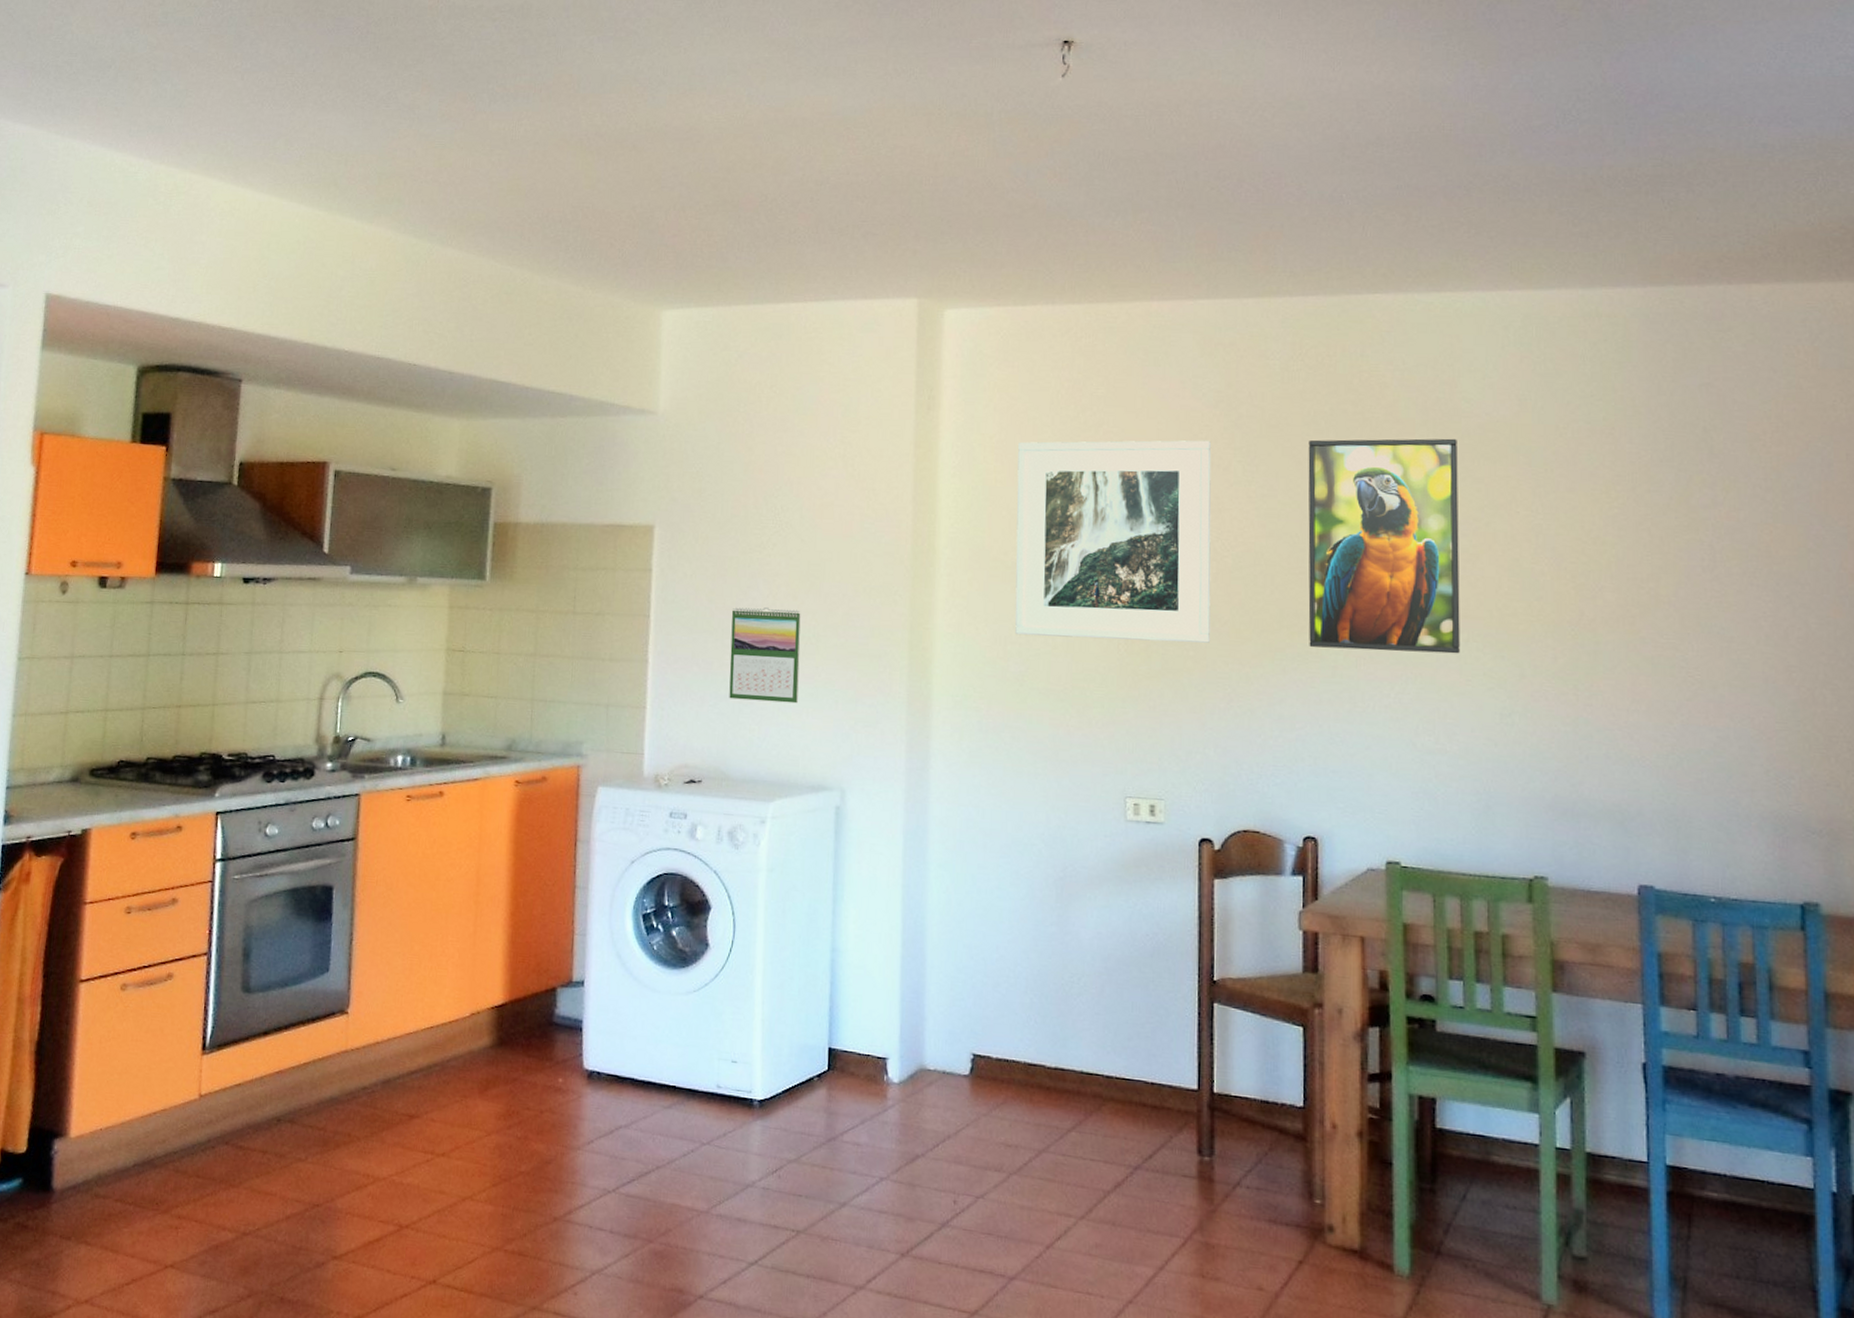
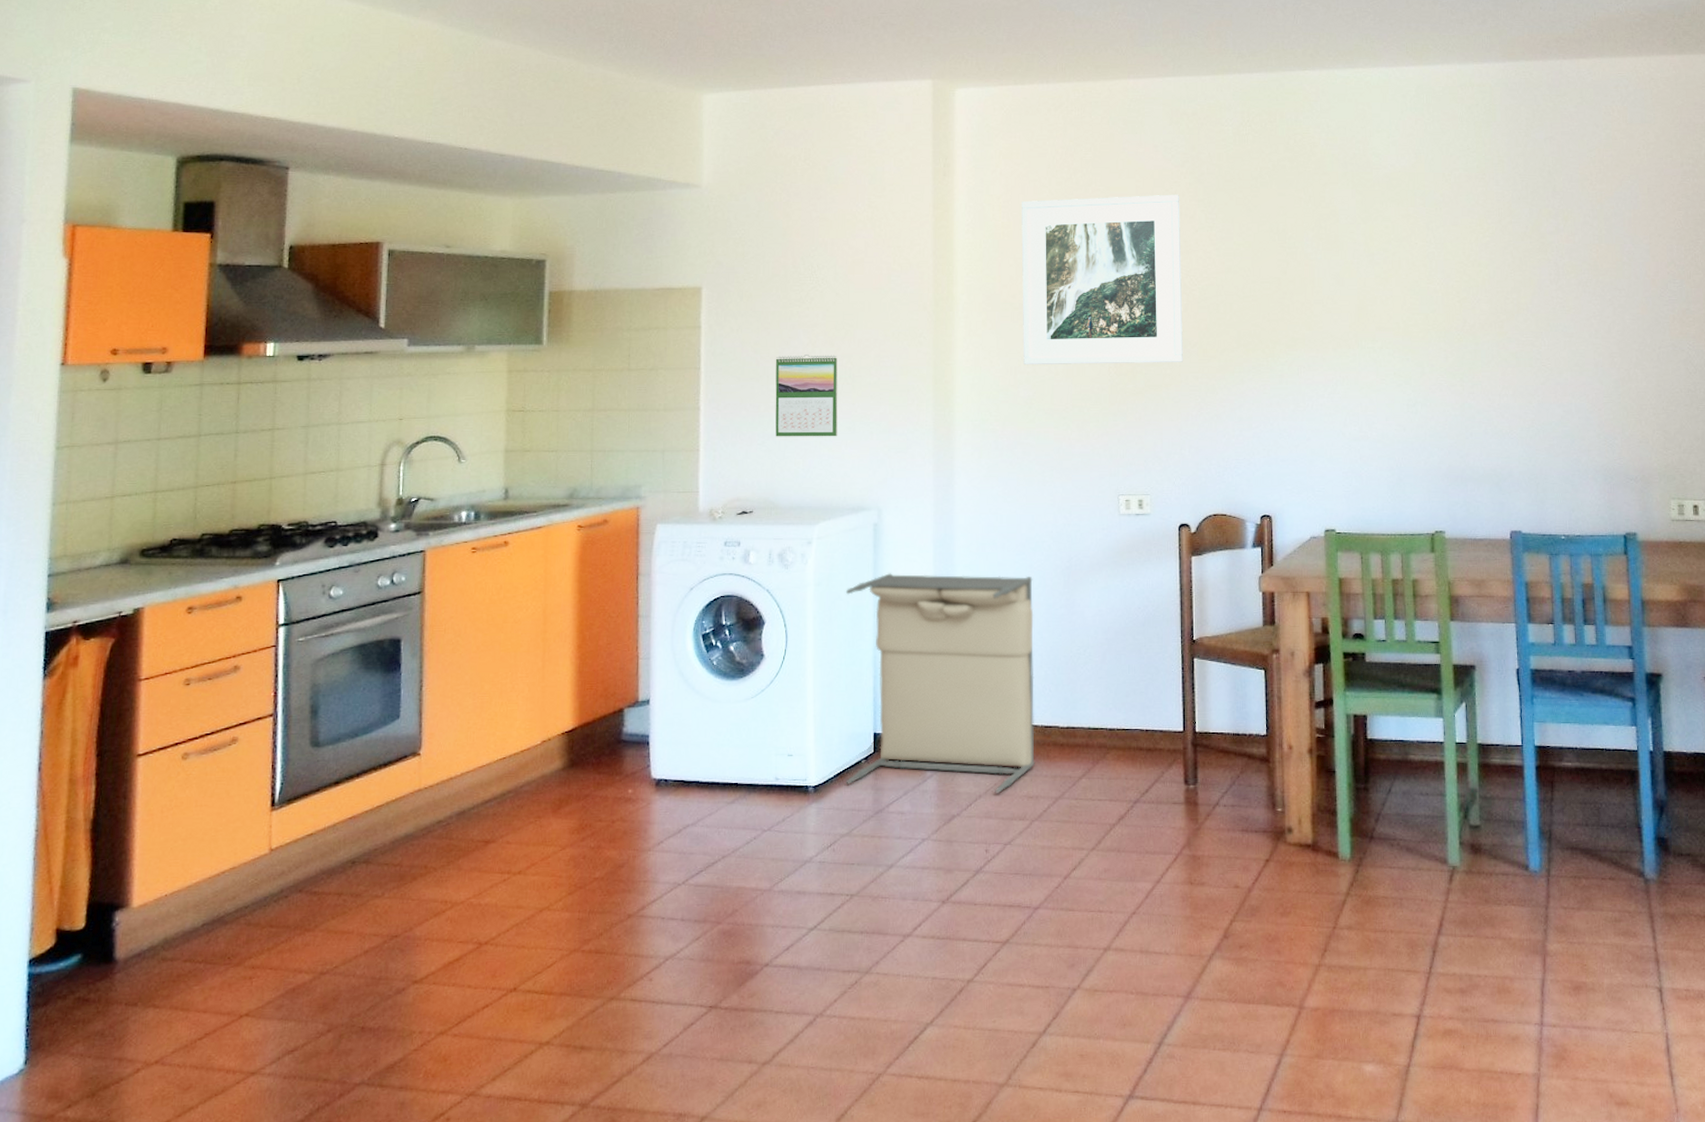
laundry hamper: none [795,864,1019,1137] -> present [845,572,1036,794]
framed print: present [1308,438,1460,654] -> none [1256,186,1376,360]

